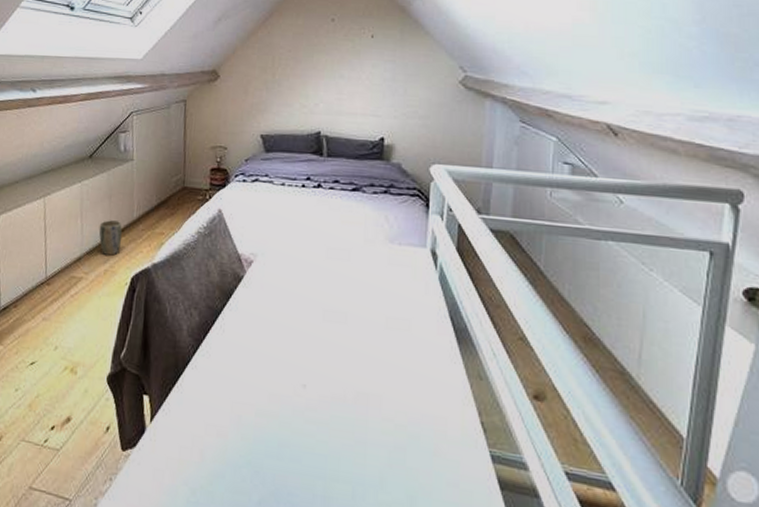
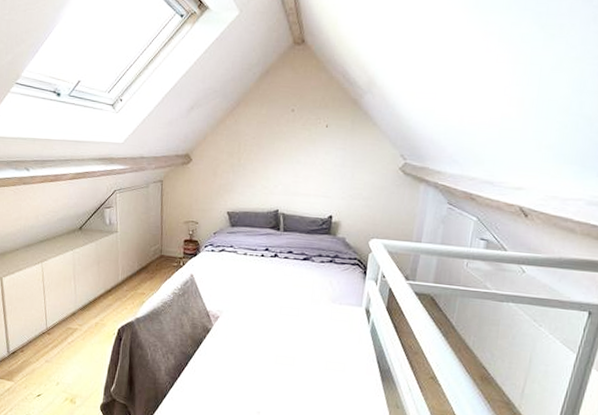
plant pot: present [99,220,122,256] -> none [89,282,109,311]

